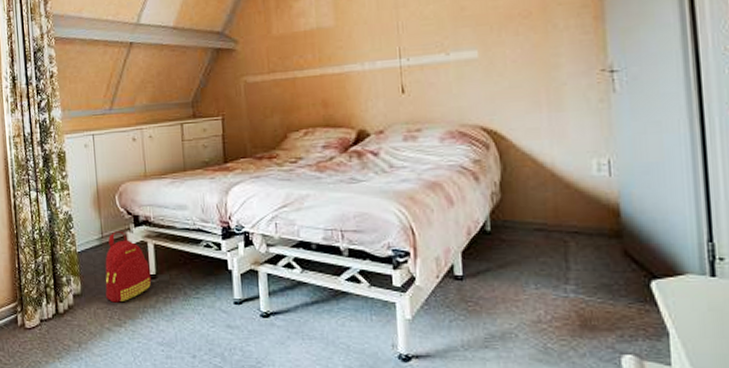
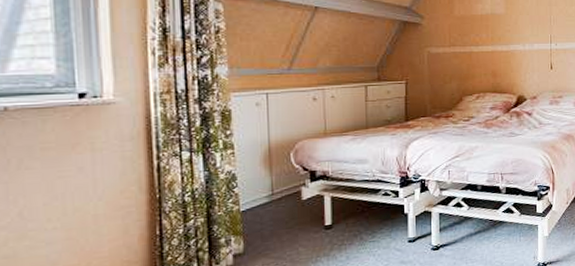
backpack: present [105,231,152,303] -> none [273,187,327,257]

